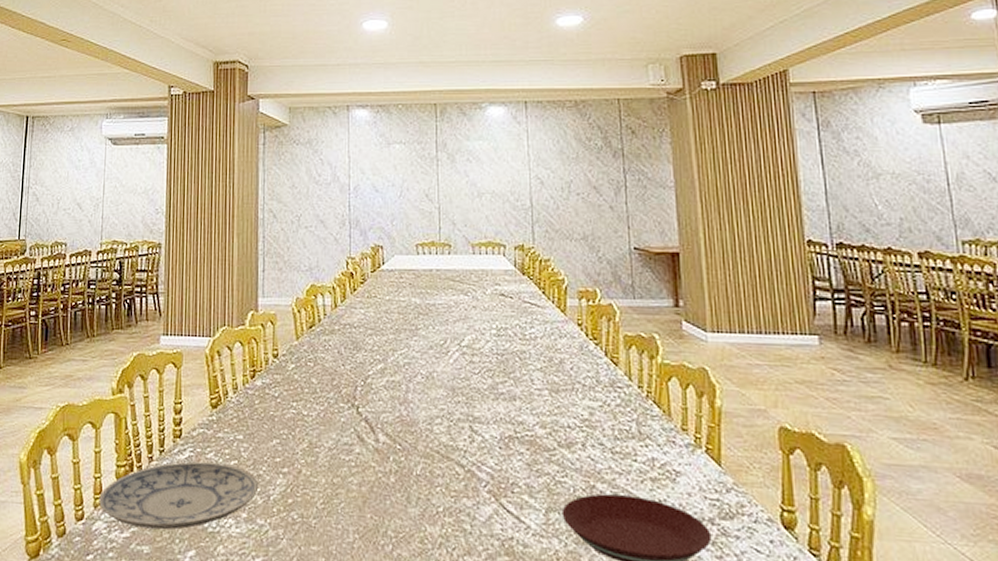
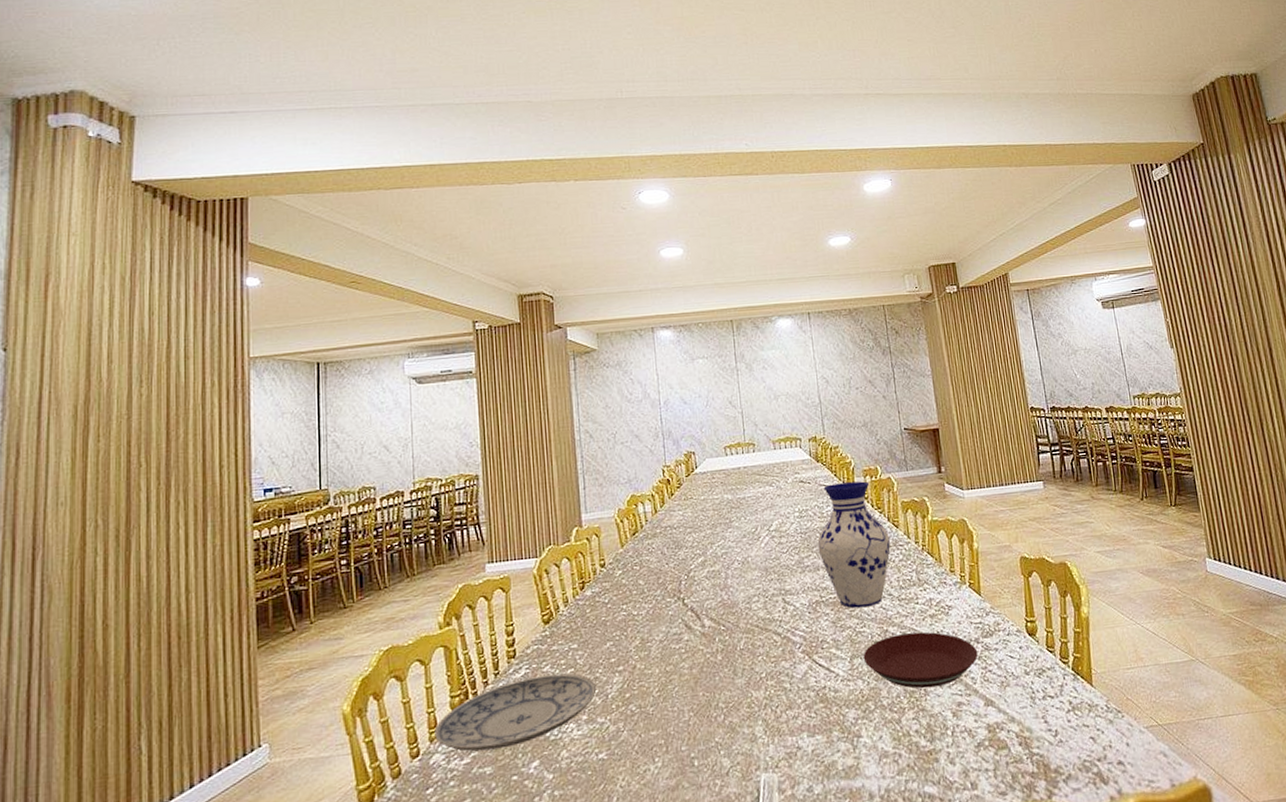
vase: none [516,302,606,454] -> present [817,481,891,608]

